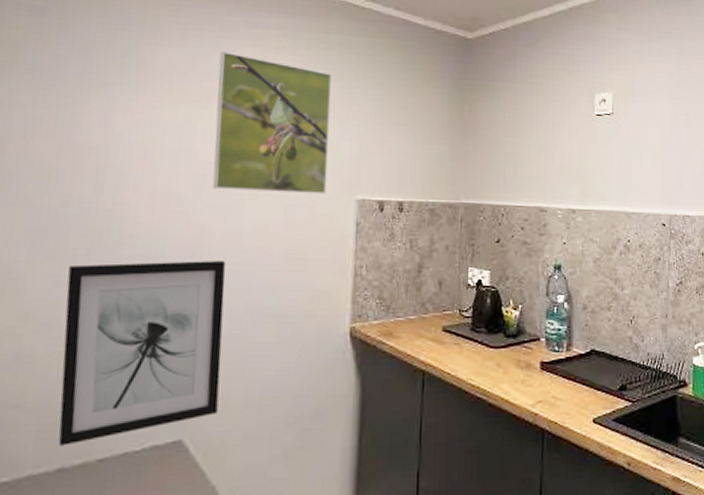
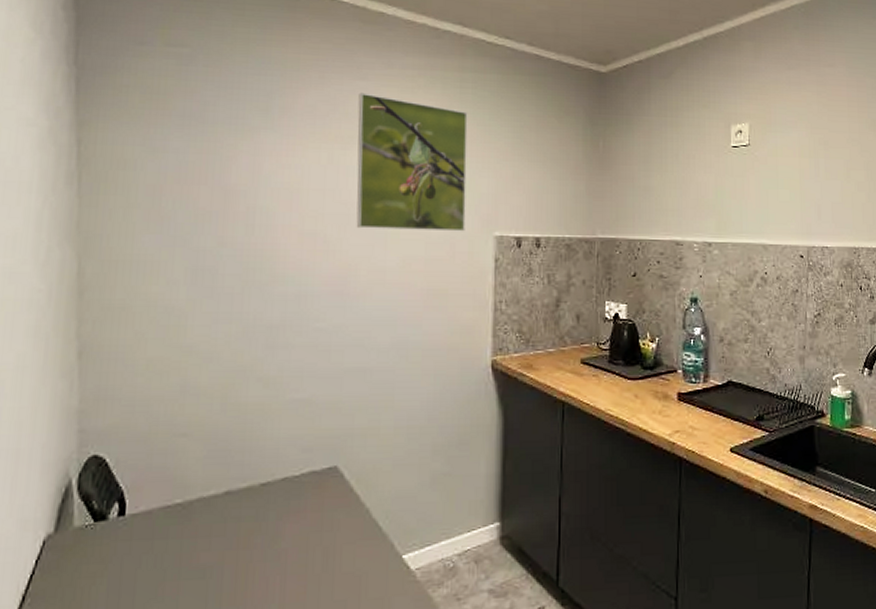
wall art: present [58,260,226,446] -> none [224,296,372,471]

